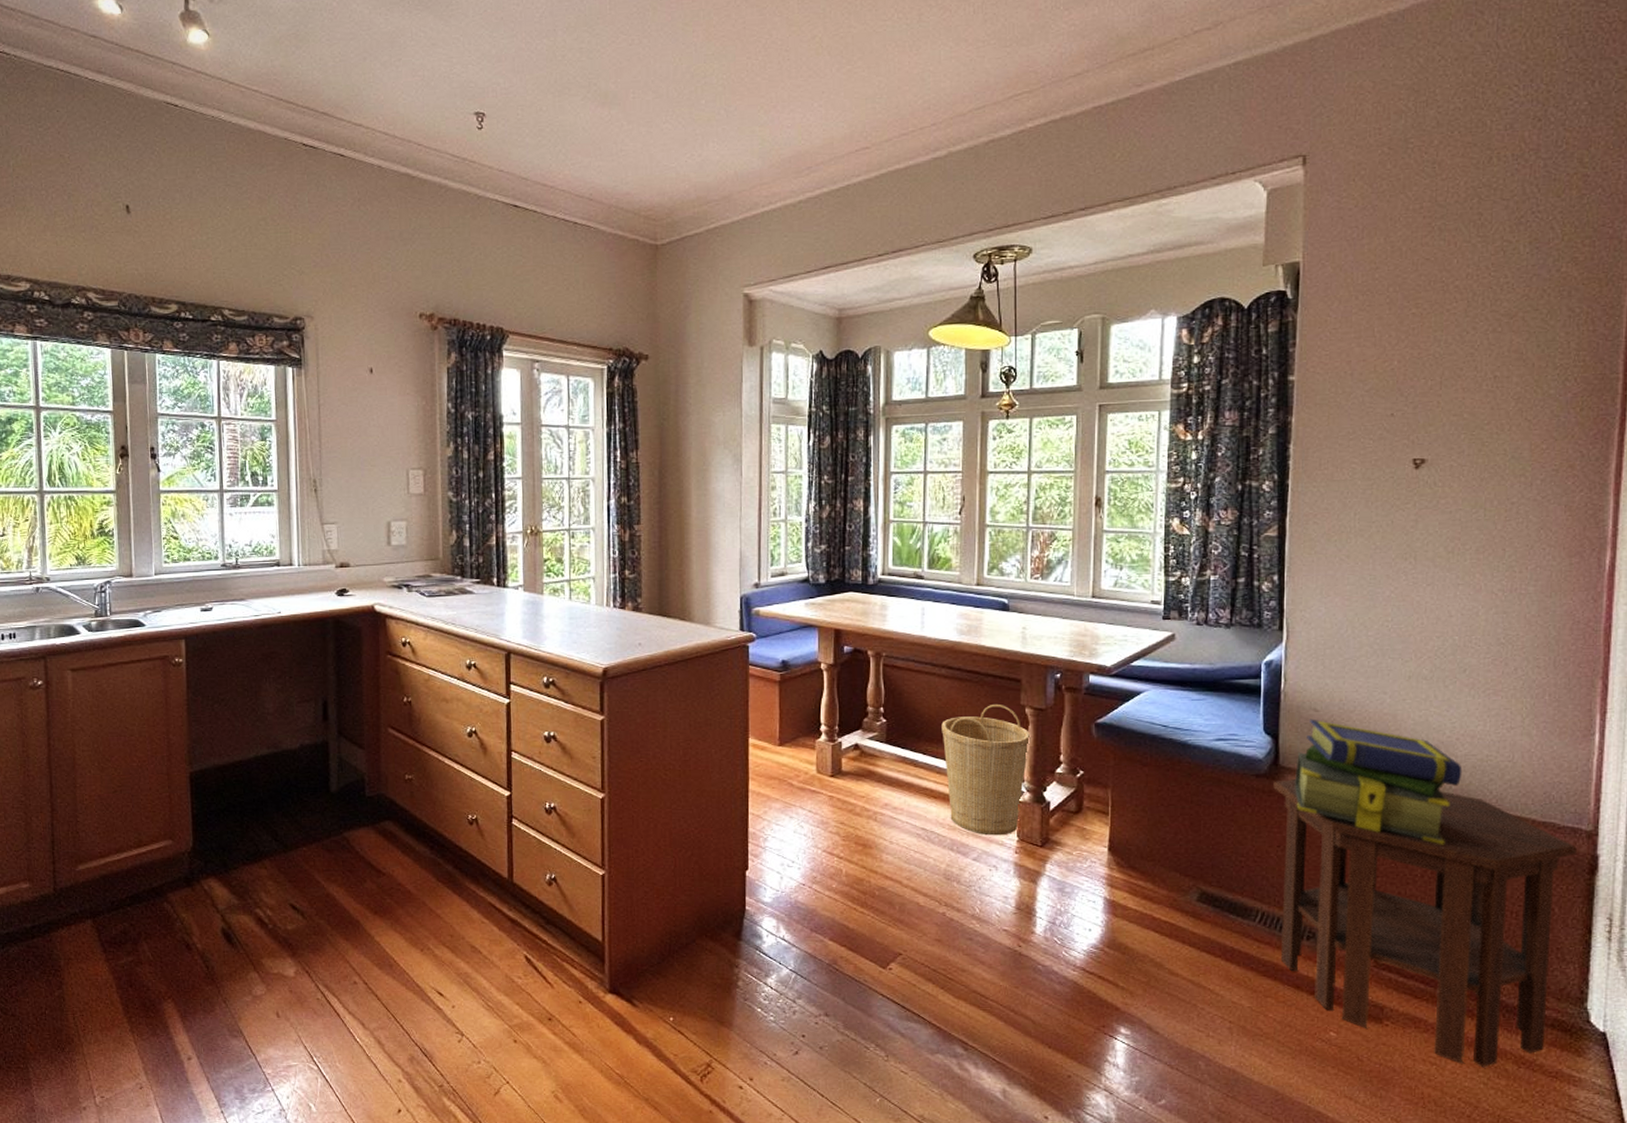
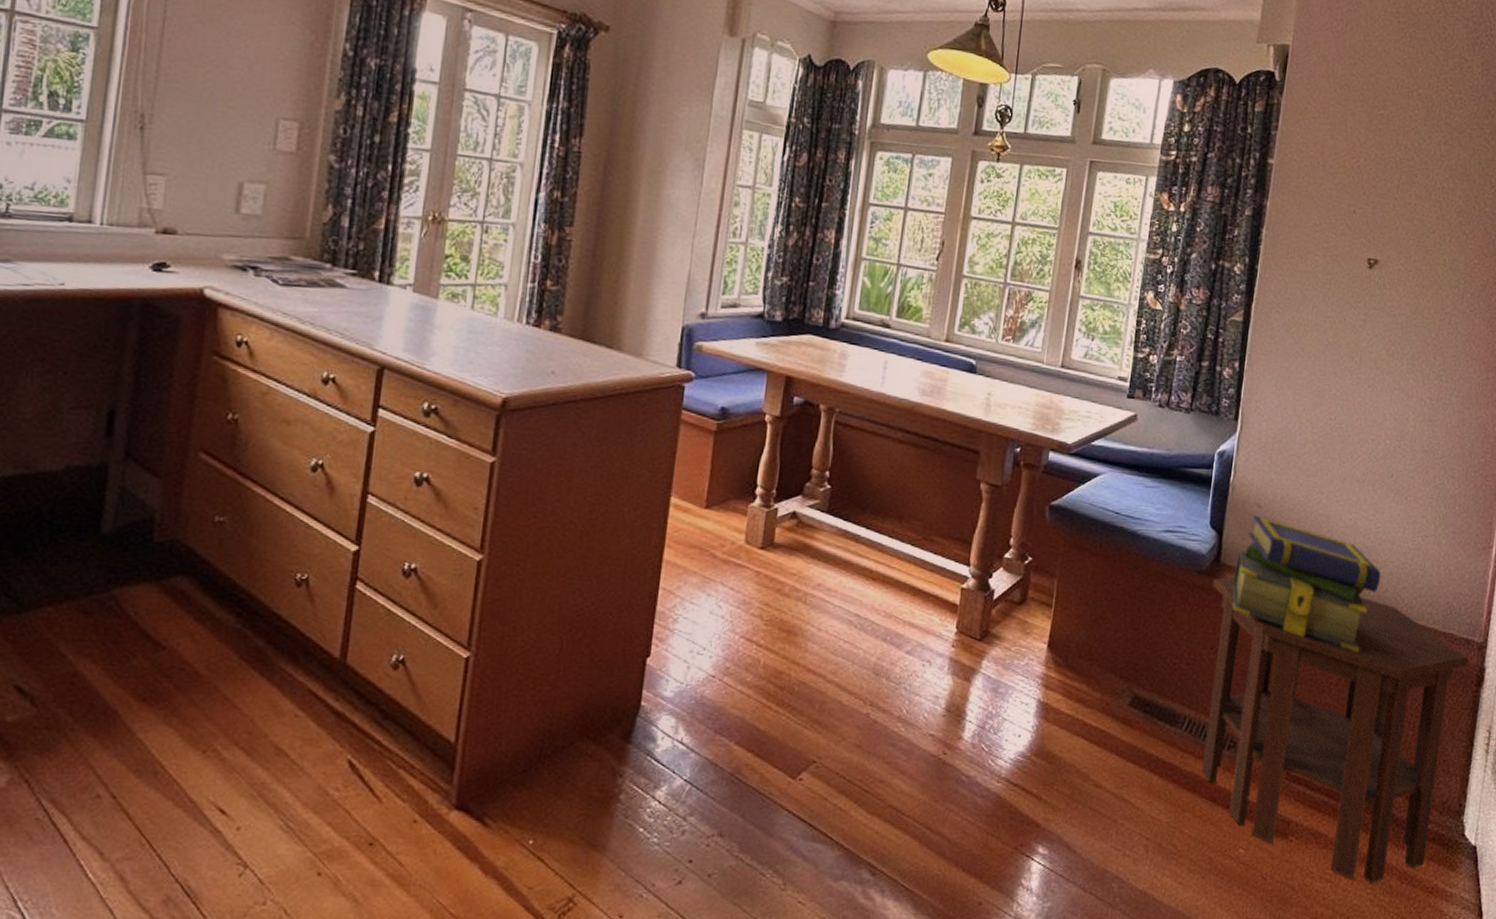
basket: present [941,703,1031,836] -> none [887,476,983,626]

